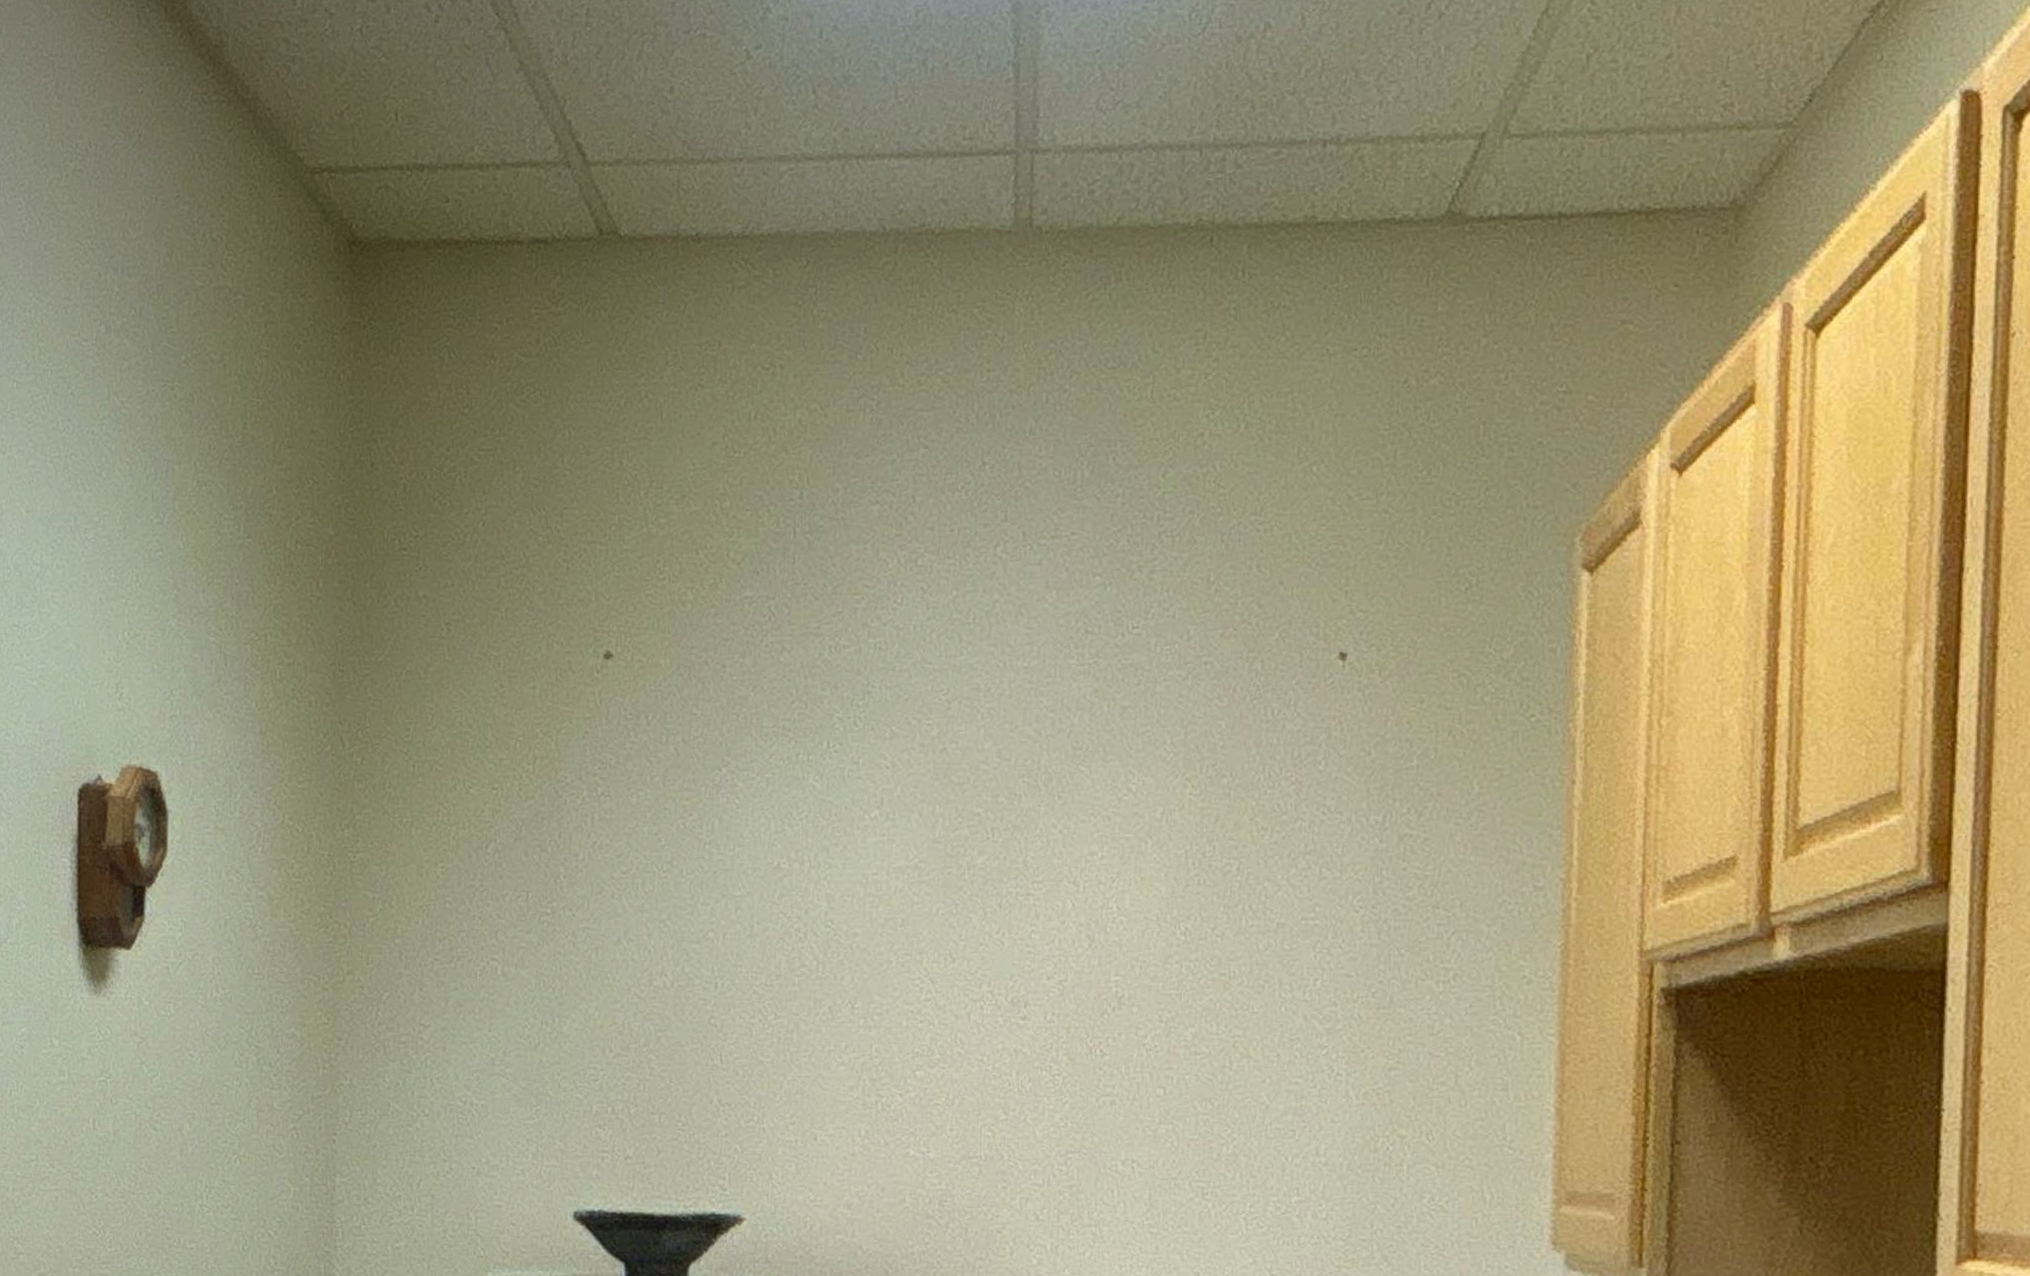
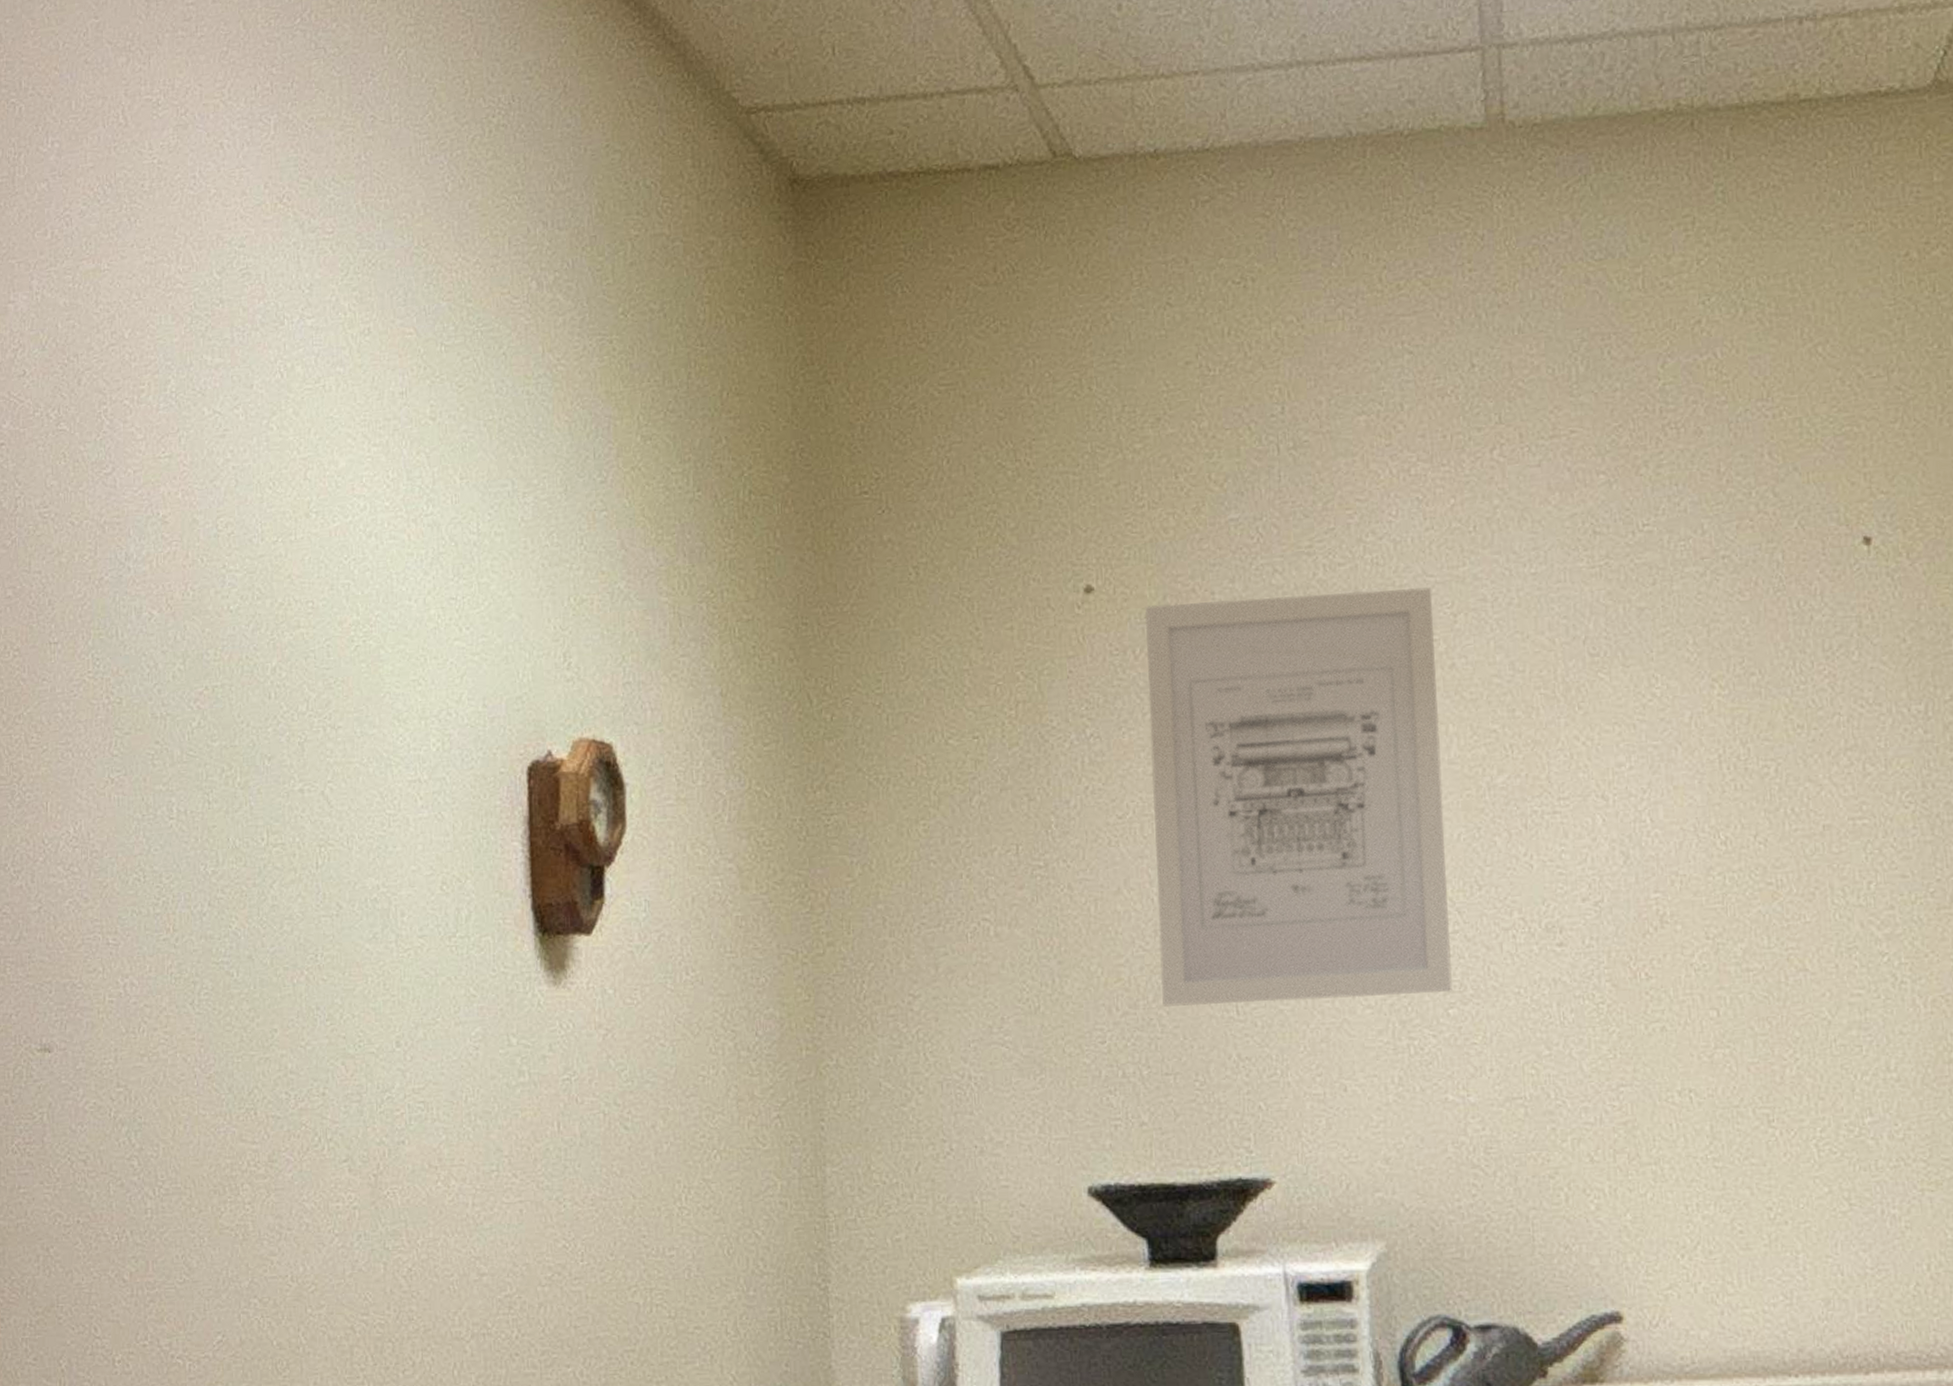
wall art: none [652,673,930,1056] -> present [1144,587,1452,1007]

